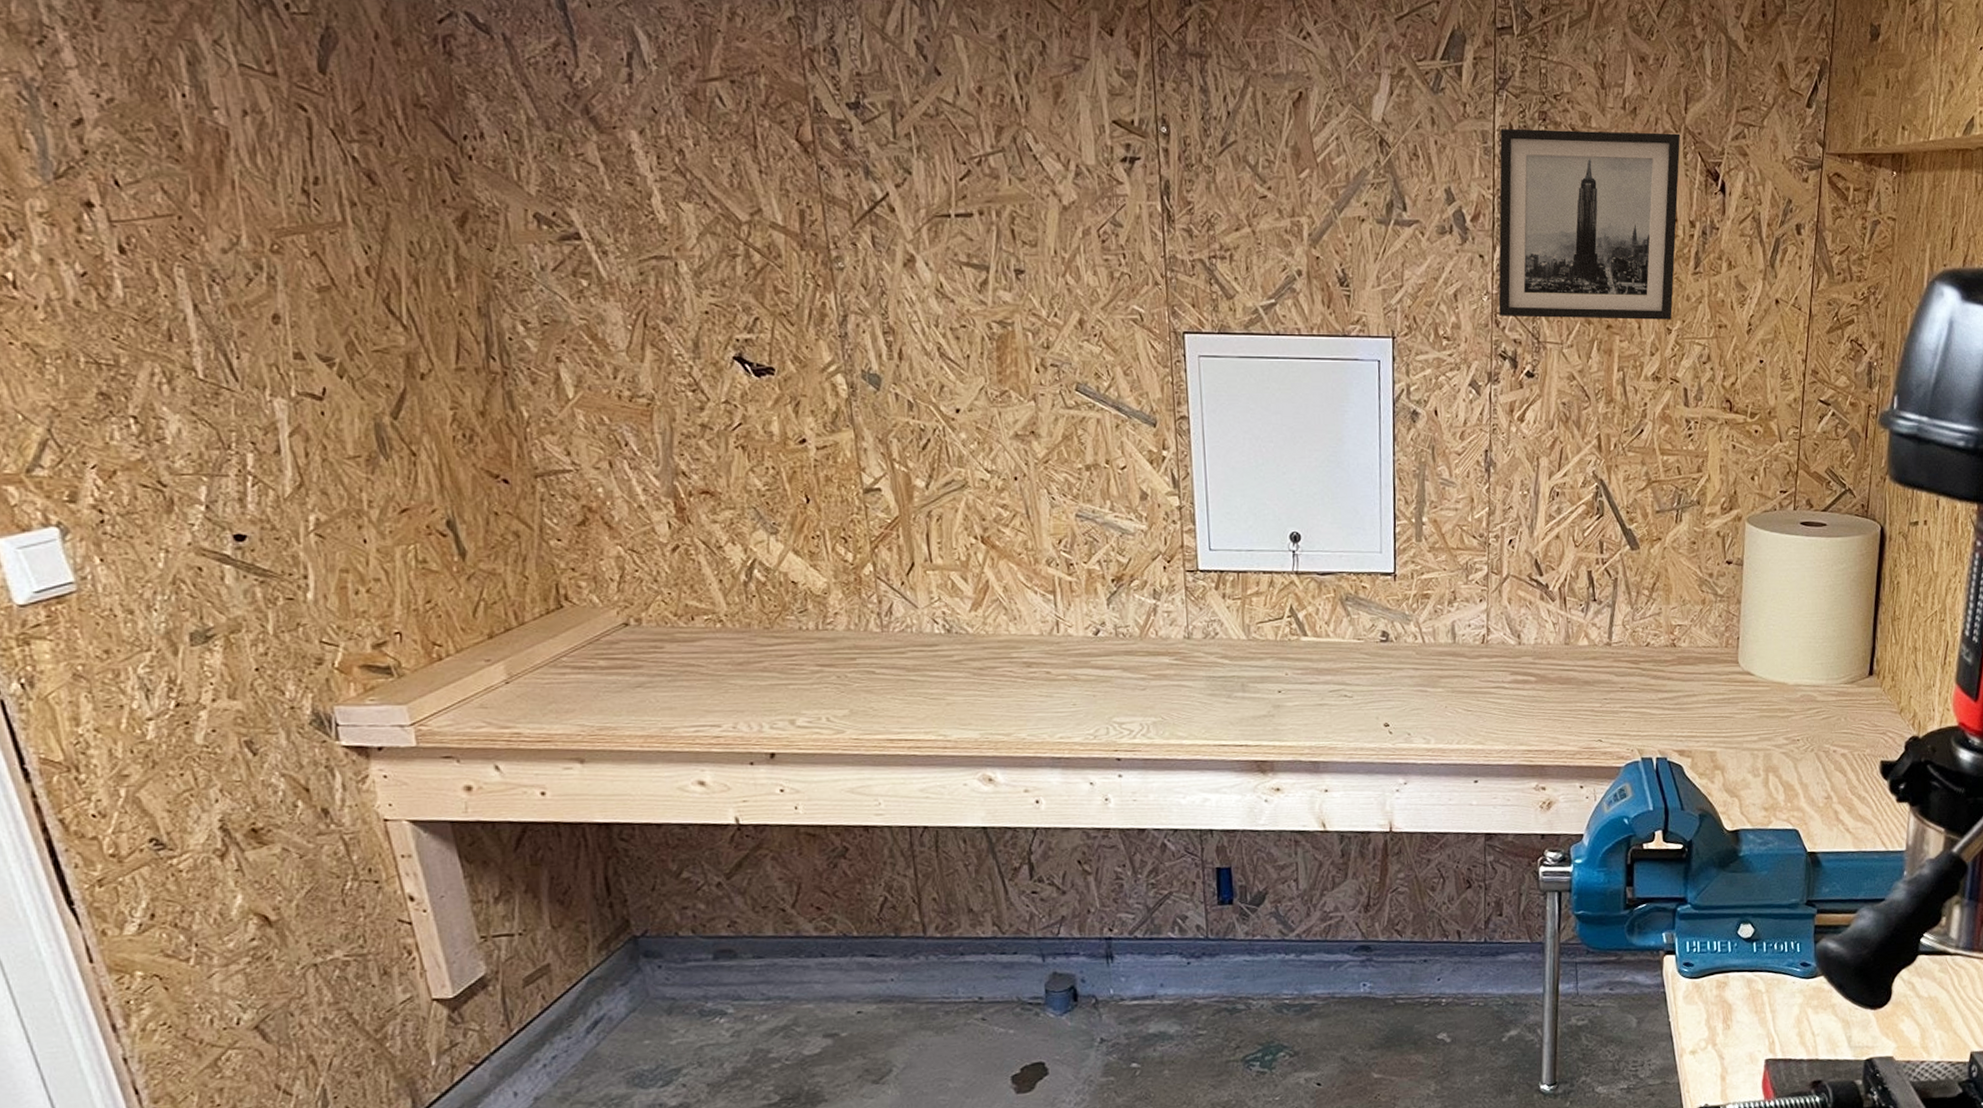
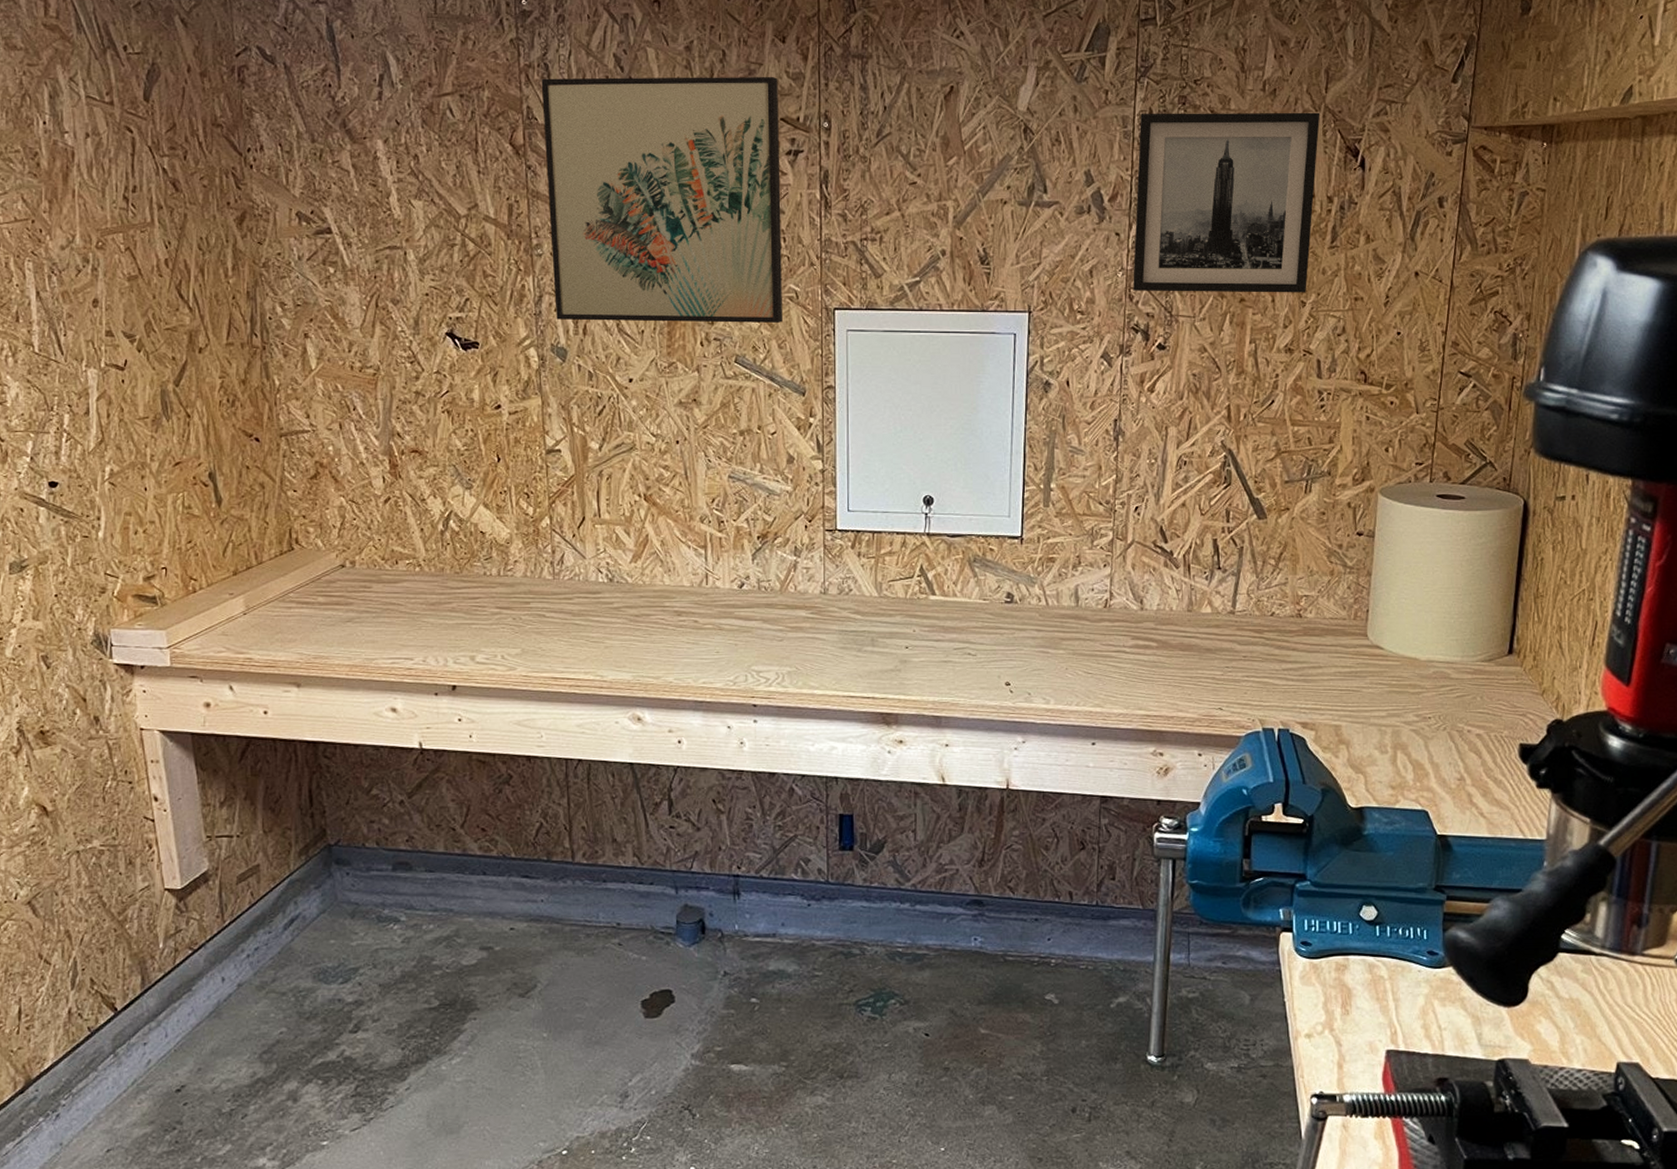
wall art: none [829,65,1127,349] -> present [541,76,782,324]

